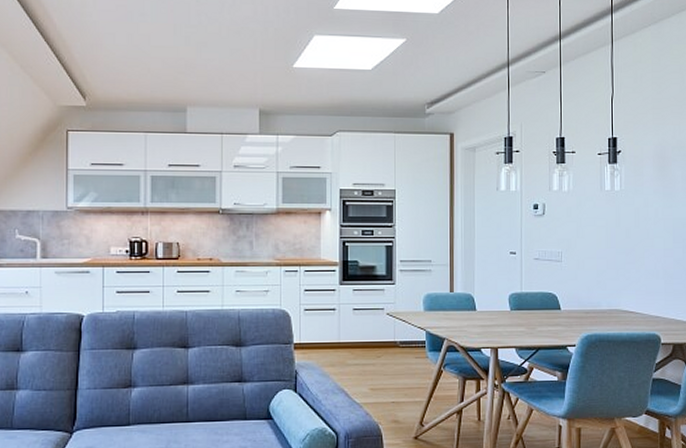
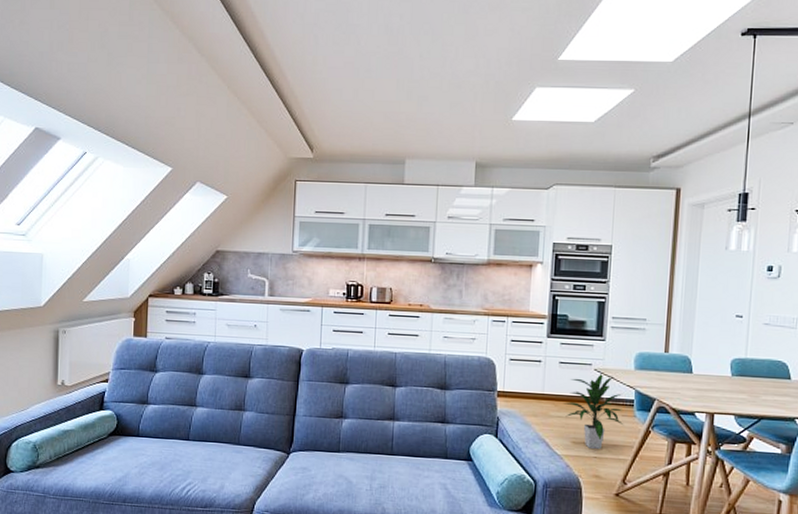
indoor plant: none [359,316,417,394] -> present [563,373,624,449]

